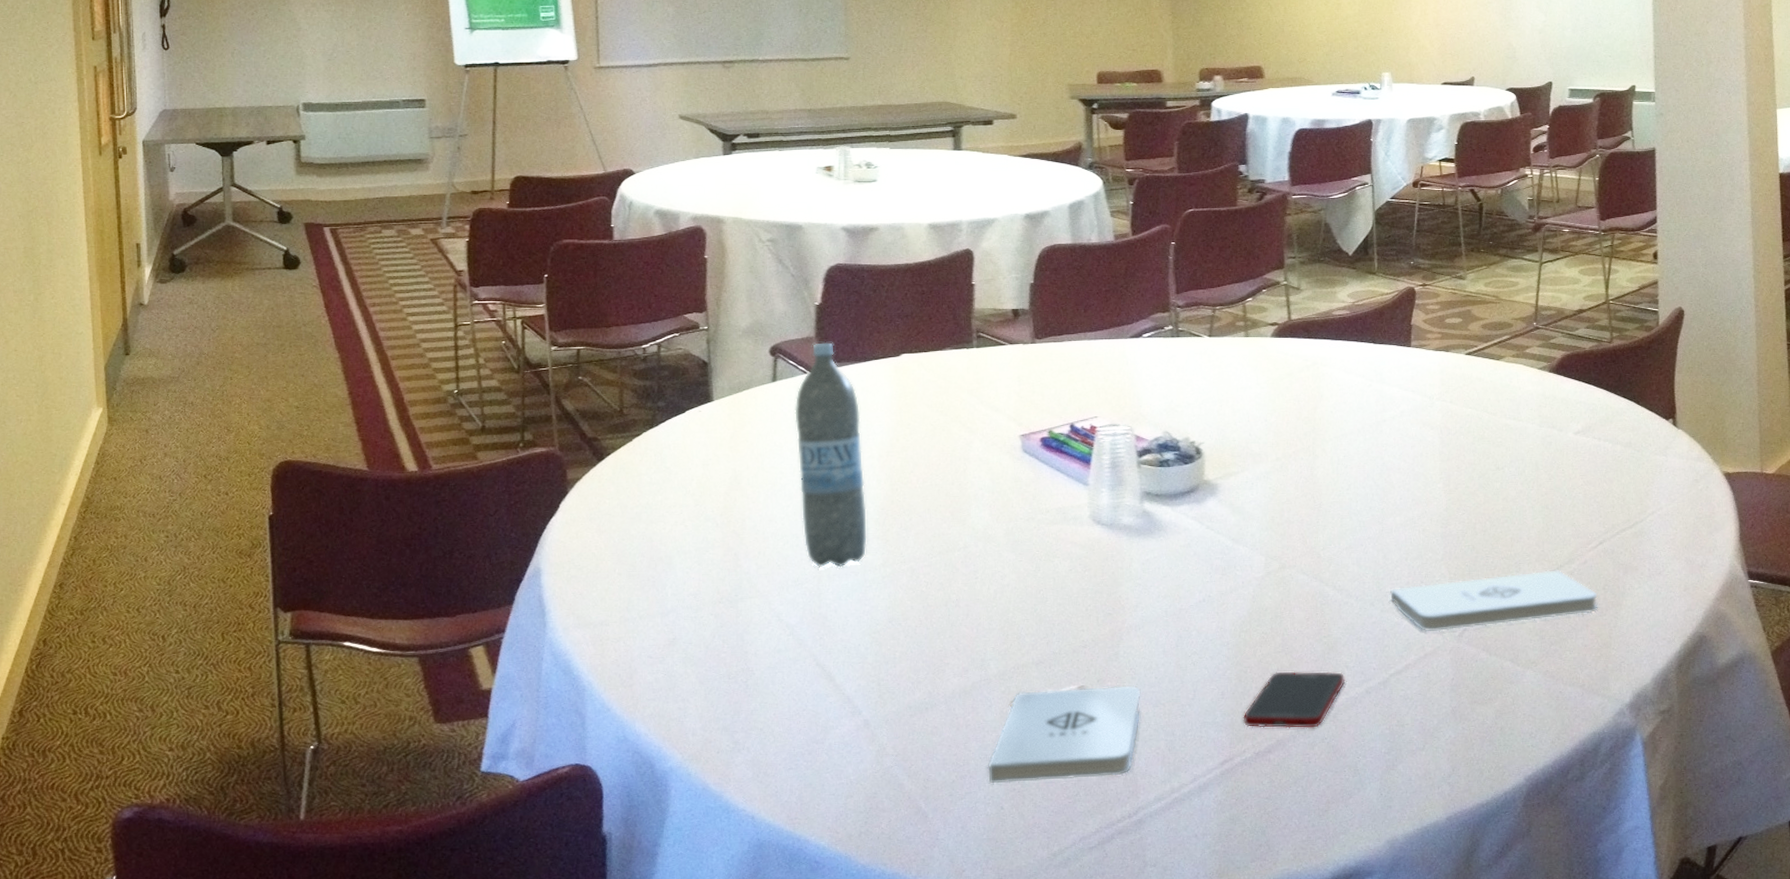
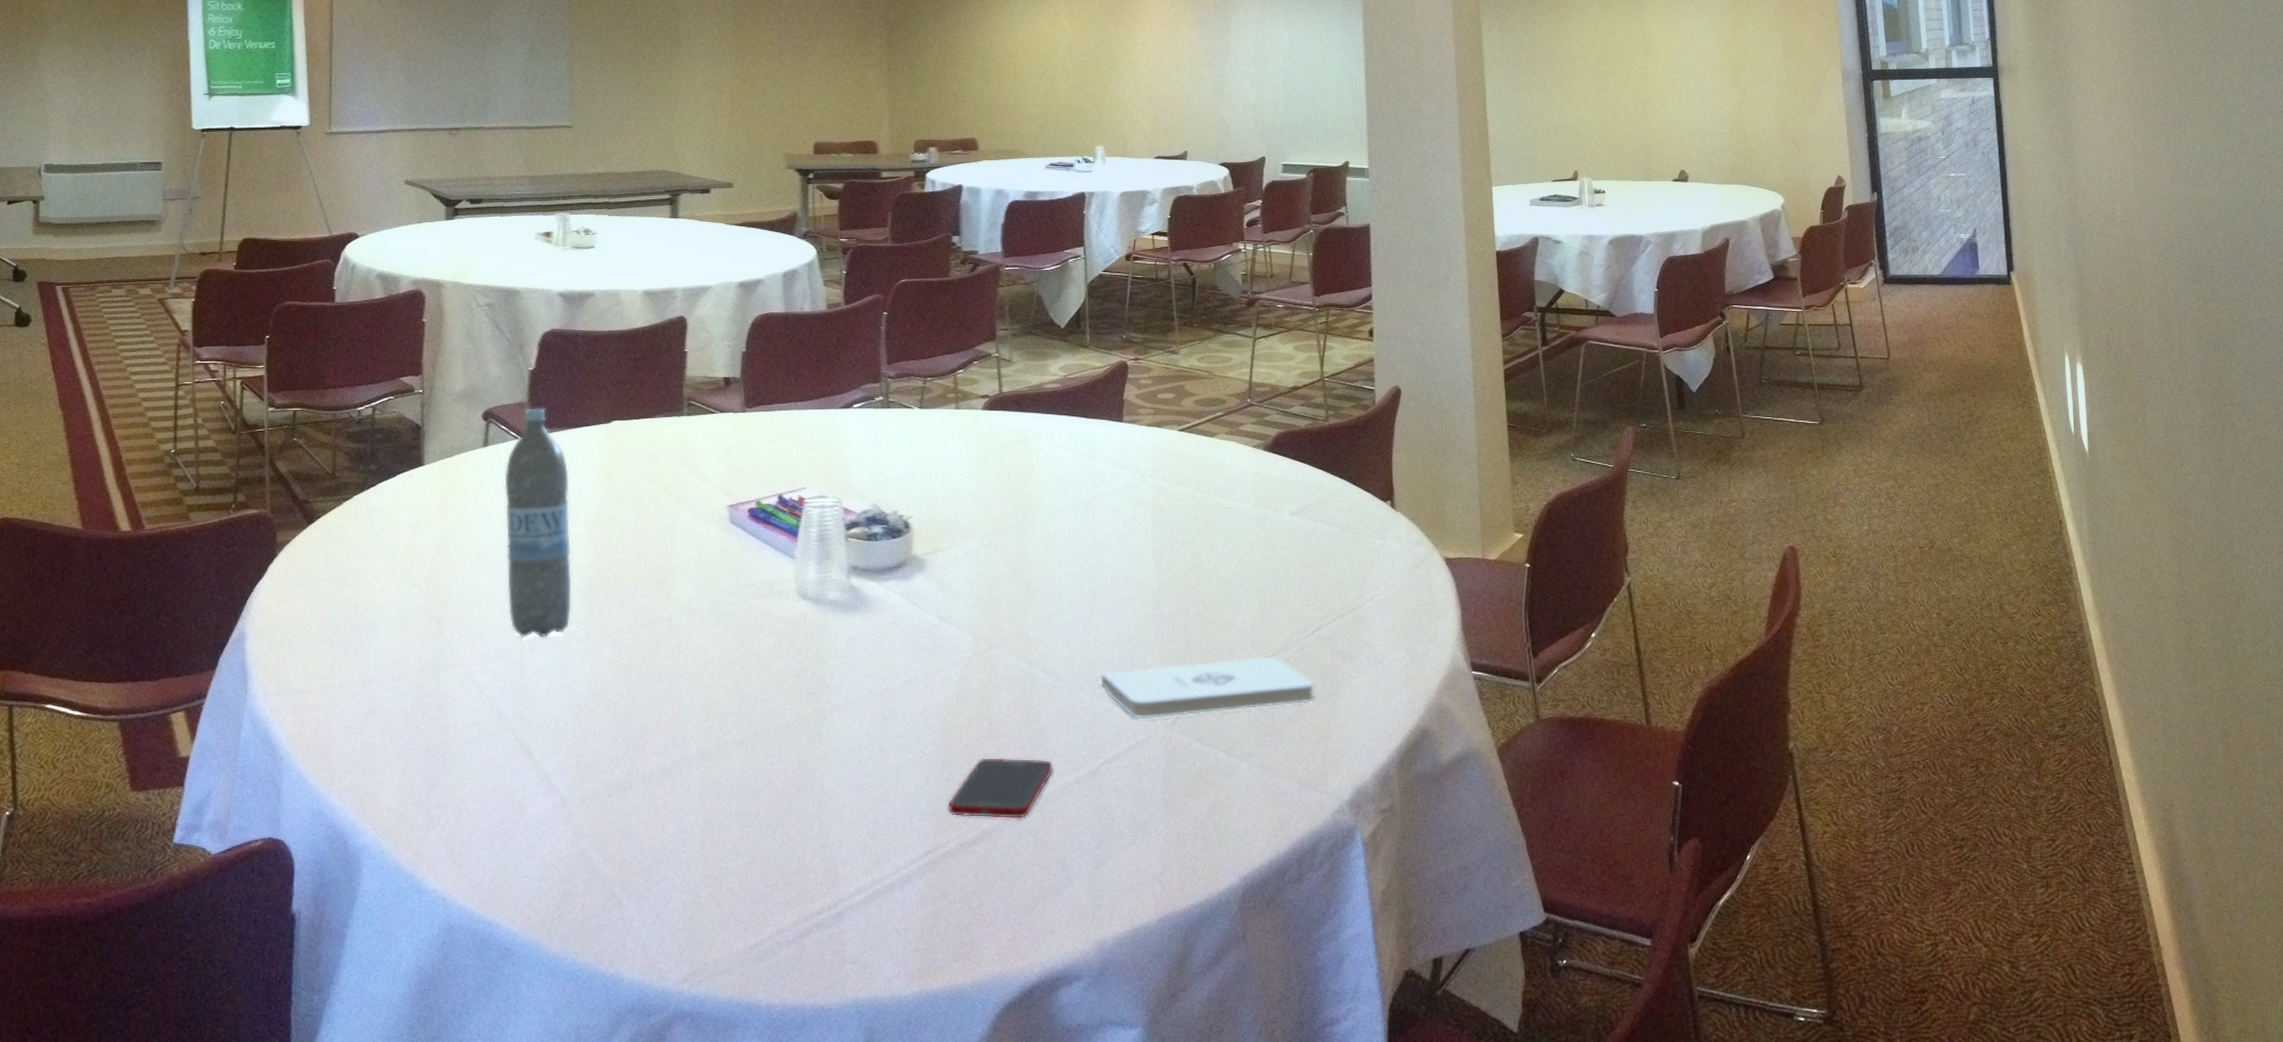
notepad: present [988,685,1141,783] -> none [685,769,844,870]

